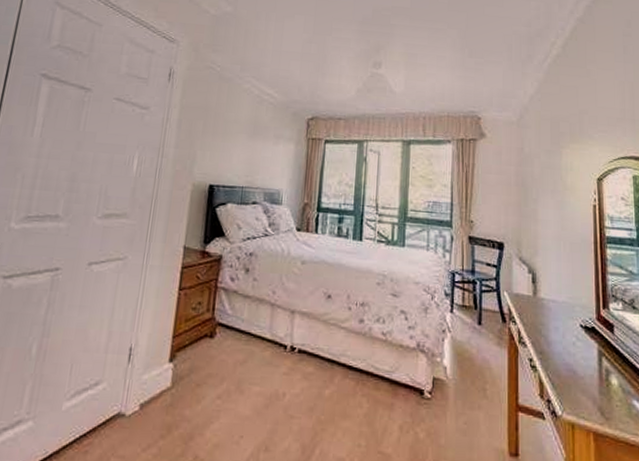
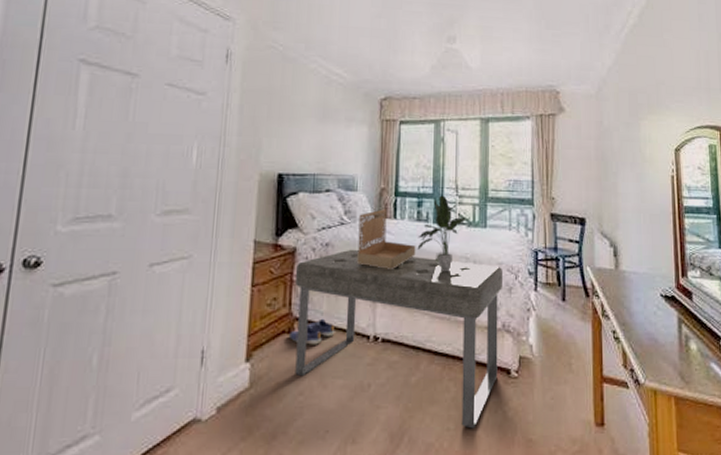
shoe: none [210,325,254,351] -> present [288,318,335,345]
bench: none [214,260,419,447] -> present [295,249,502,429]
decorative box: none [278,223,335,282] -> present [357,209,416,269]
potted plant: none [336,213,385,287] -> present [417,195,466,271]

